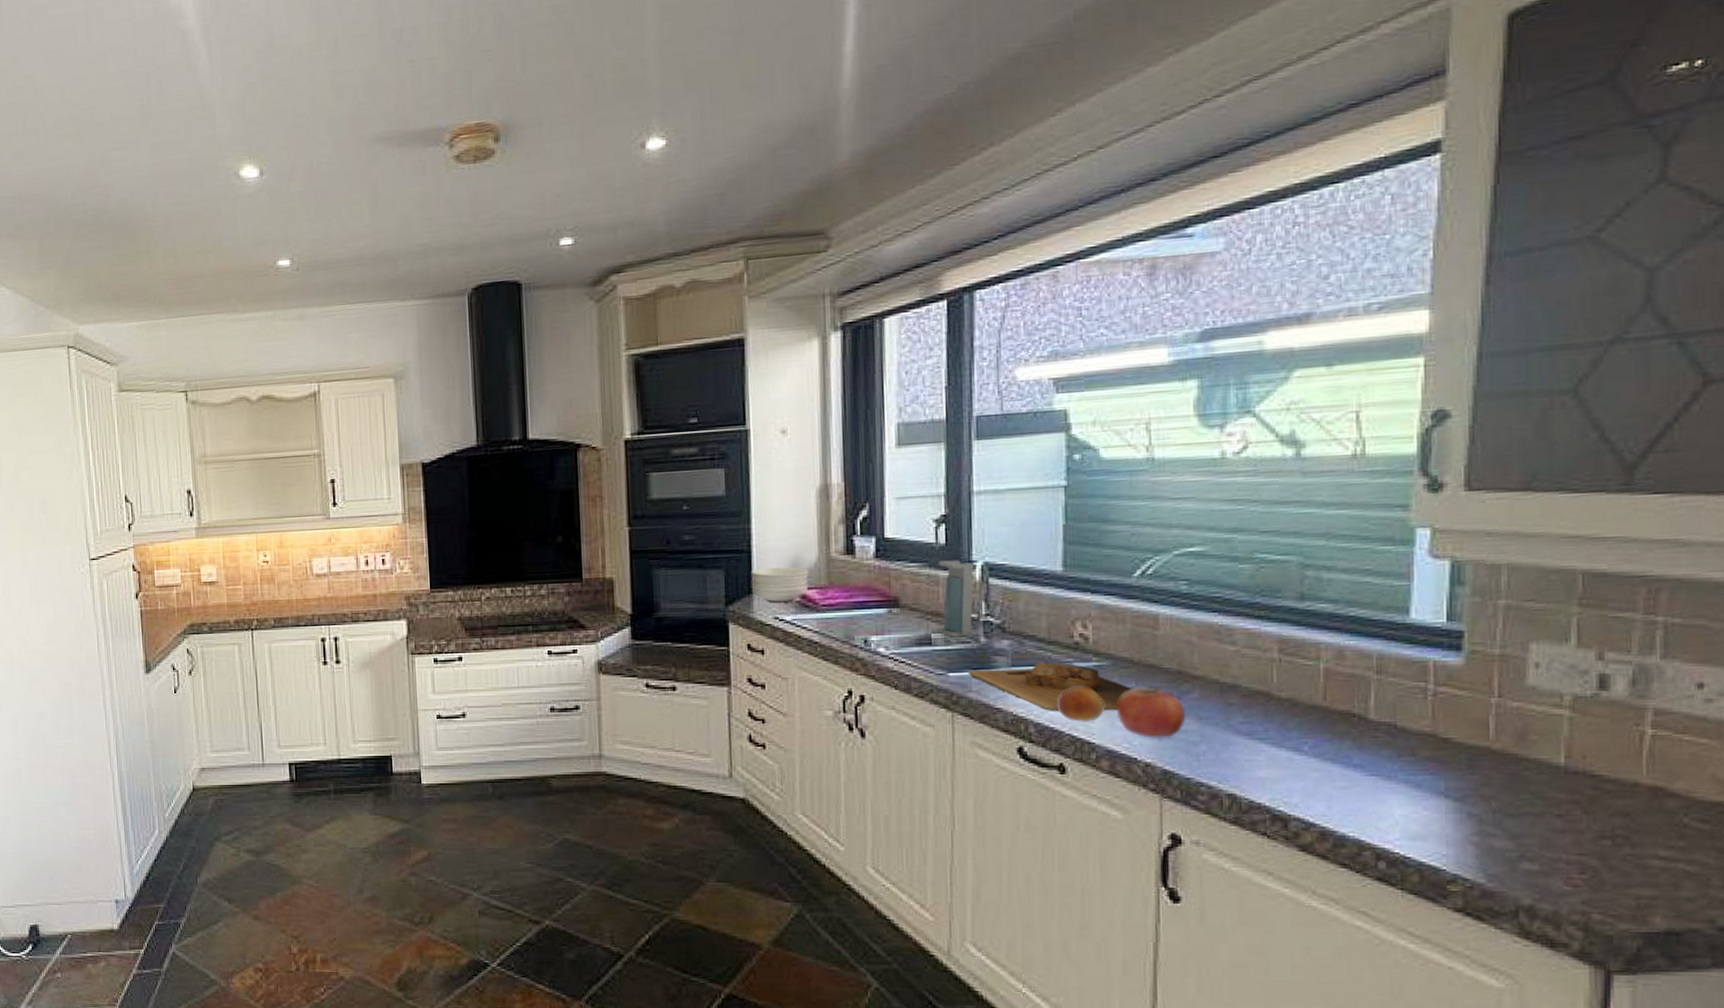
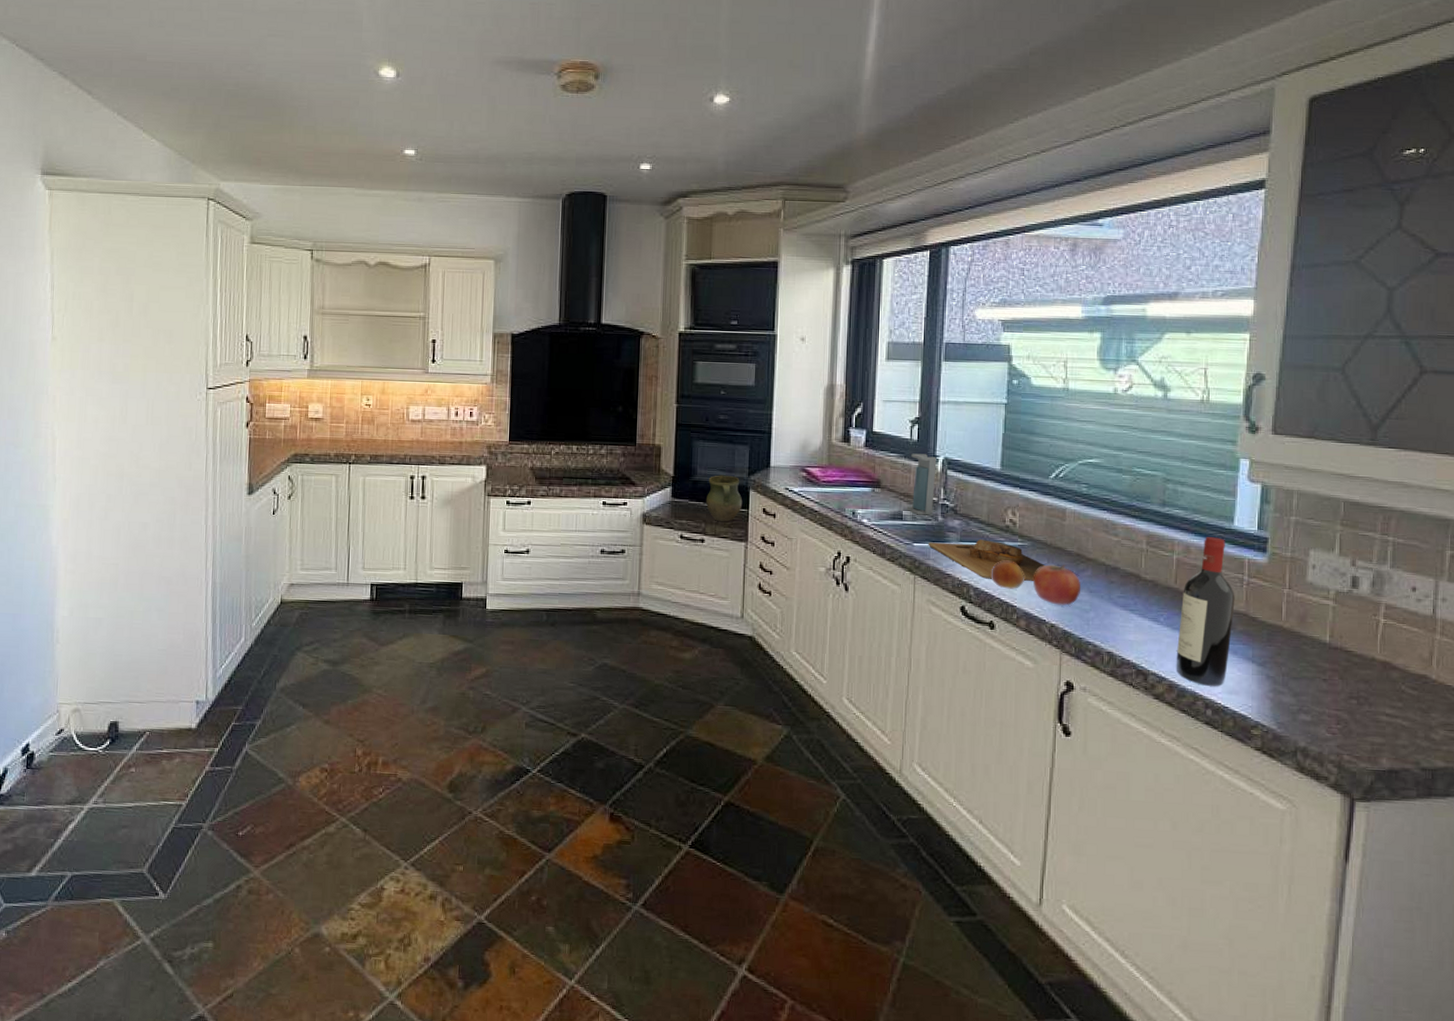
ceramic jug: none [674,607,721,665] -> present [705,475,743,523]
bowl: present [750,567,809,603] -> none [769,447,814,477]
wine bottle: none [1329,636,1416,832] -> present [1175,537,1235,687]

